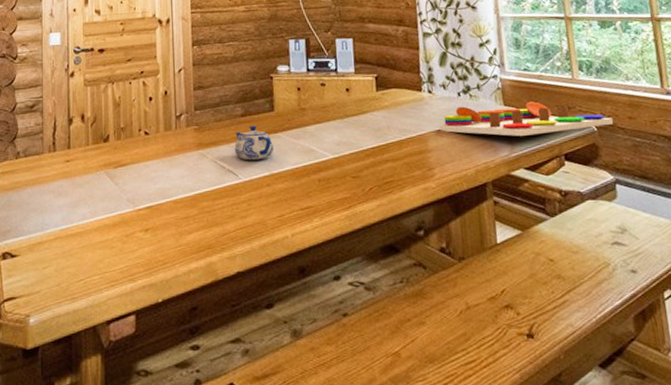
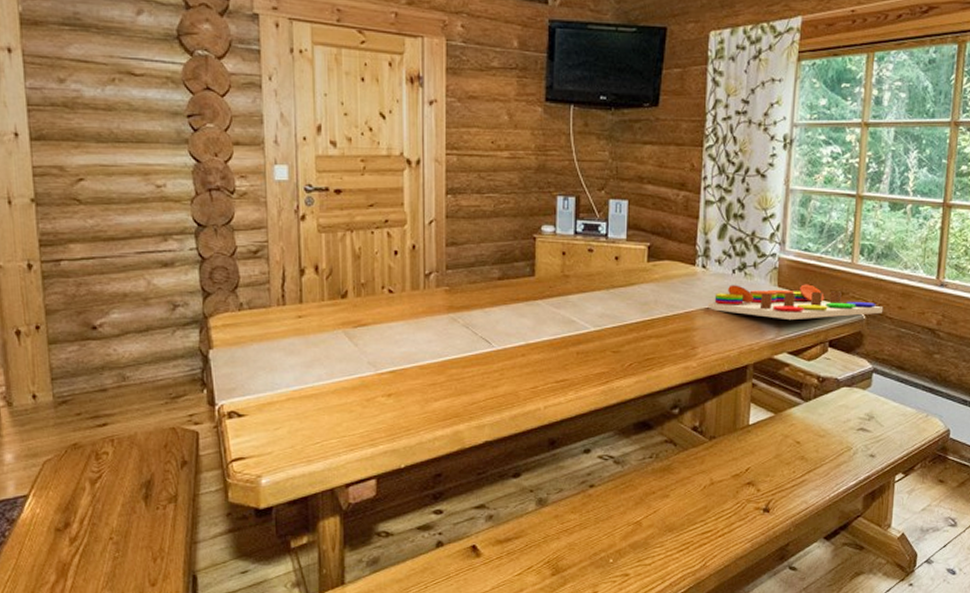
teapot: present [234,125,274,161] -> none [488,291,531,328]

